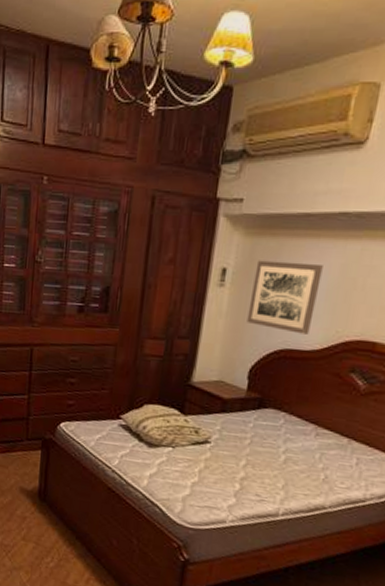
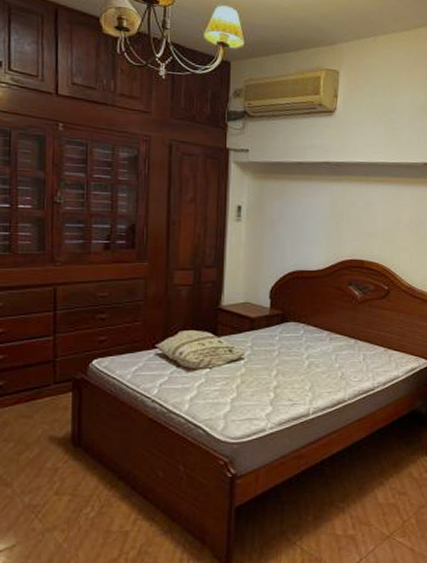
wall art: present [246,260,323,335] -> none [263,199,317,257]

